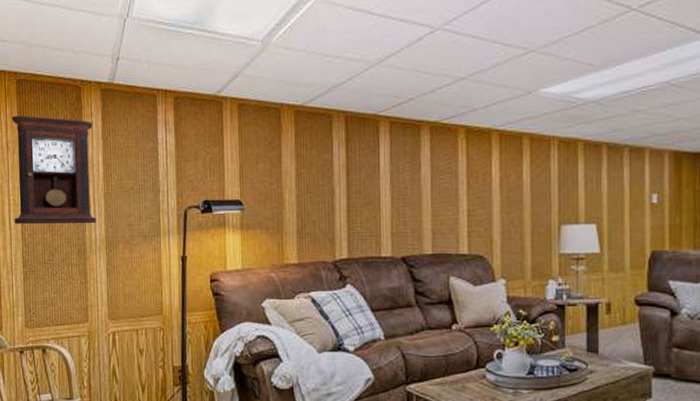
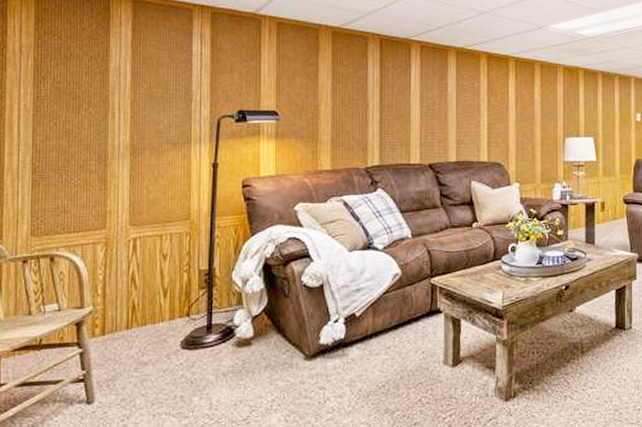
pendulum clock: present [12,115,97,225] -> none [23,20,121,131]

